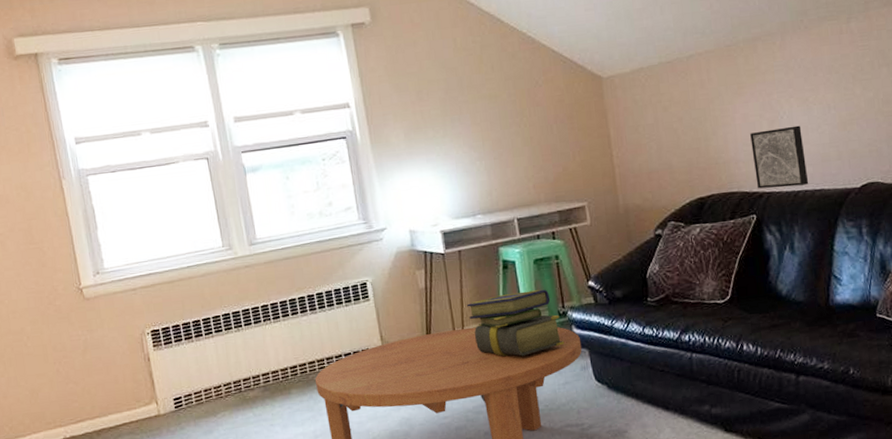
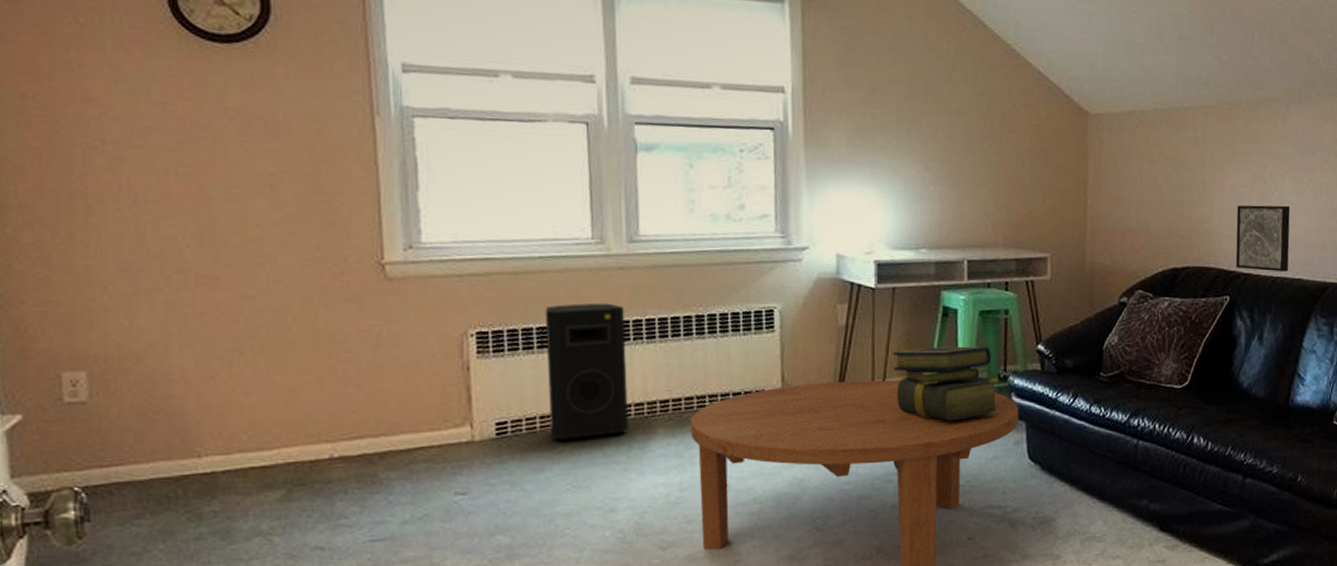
speaker: none [196,295,269,407] -> present [545,303,628,441]

